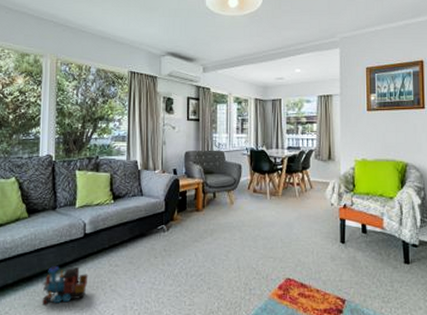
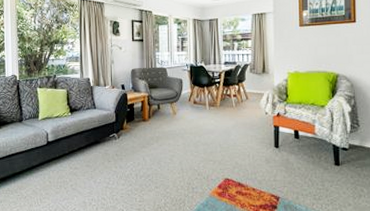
toy train: present [42,266,88,304] -> none [15,169,53,200]

